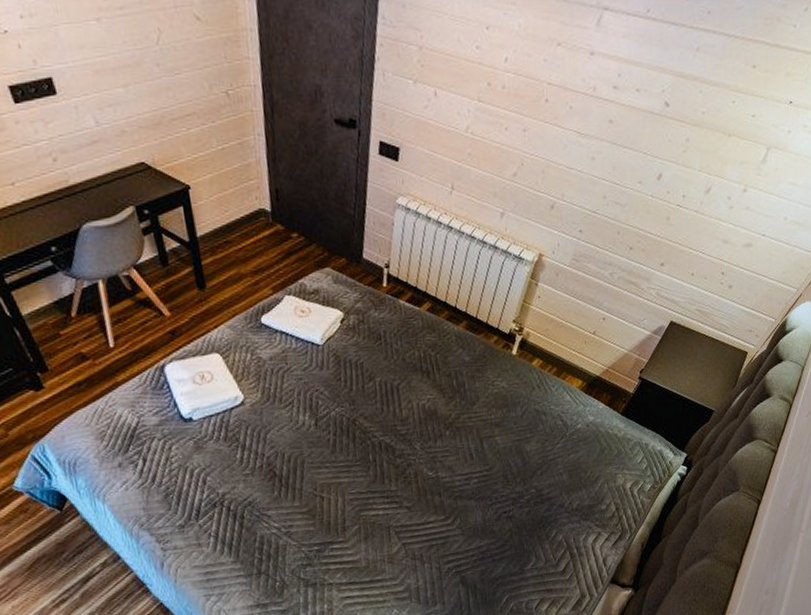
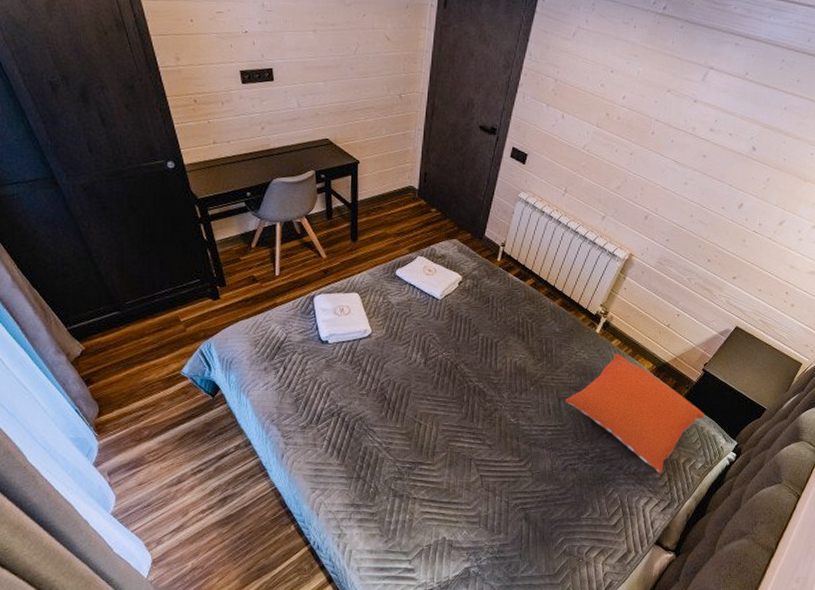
pillow: none [488,375,648,505] -> present [566,354,705,474]

